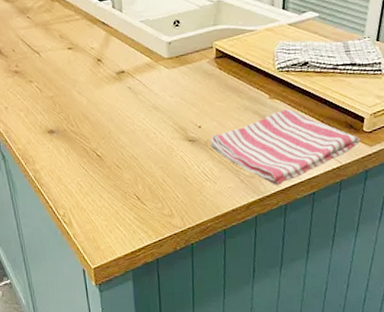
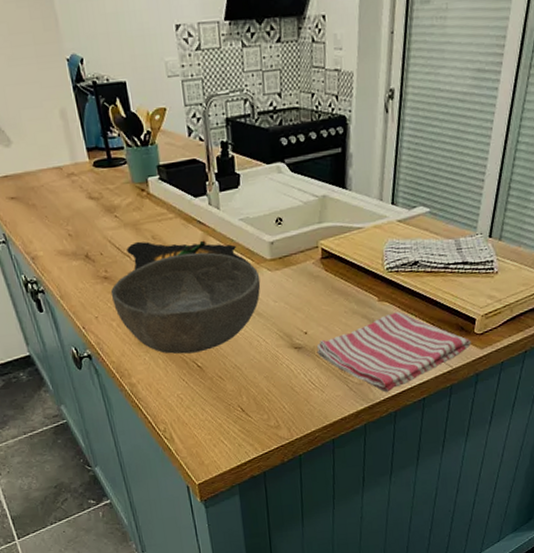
bowl: none [20,50,158,144] -> present [110,252,261,354]
tequila: none [36,39,150,70] -> present [127,240,252,275]

